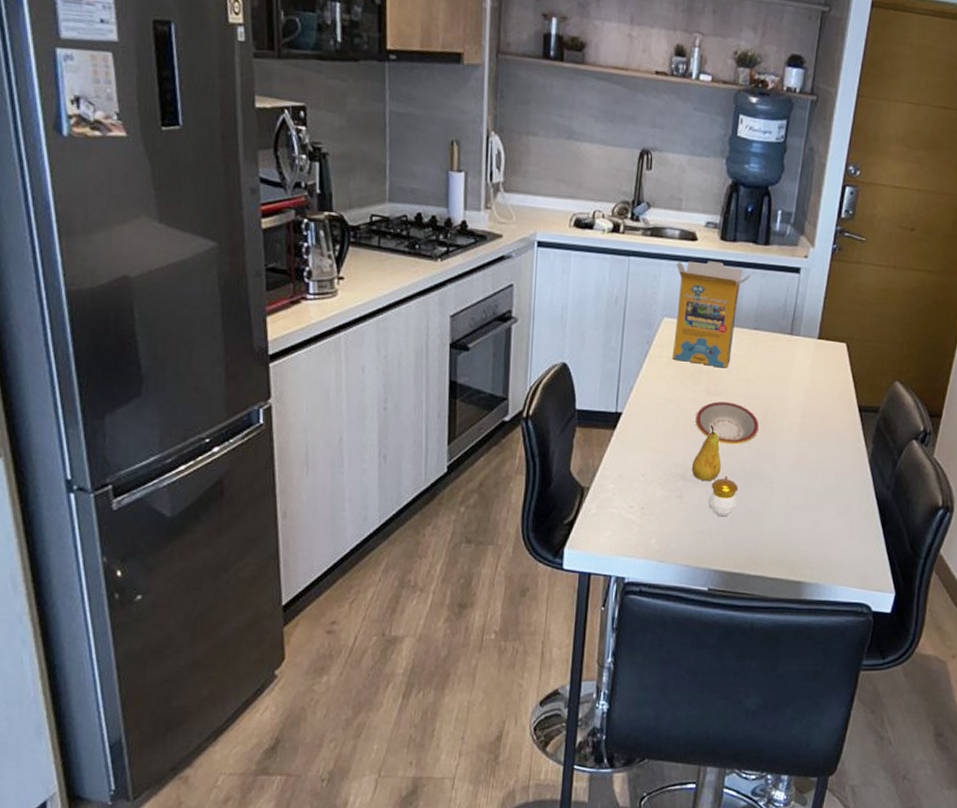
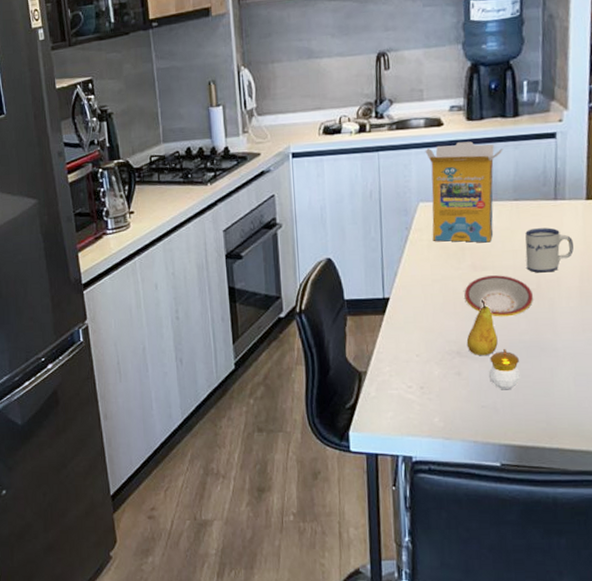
mug: none [756,360,801,406] -> present [525,227,574,273]

